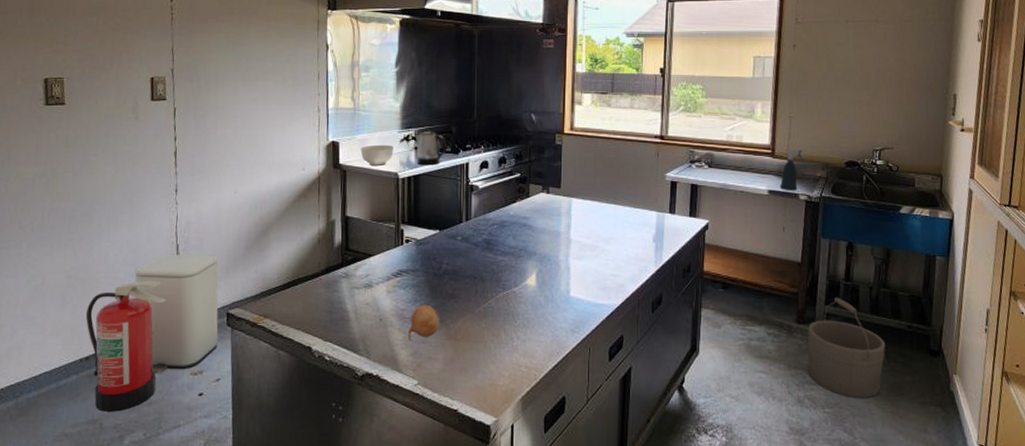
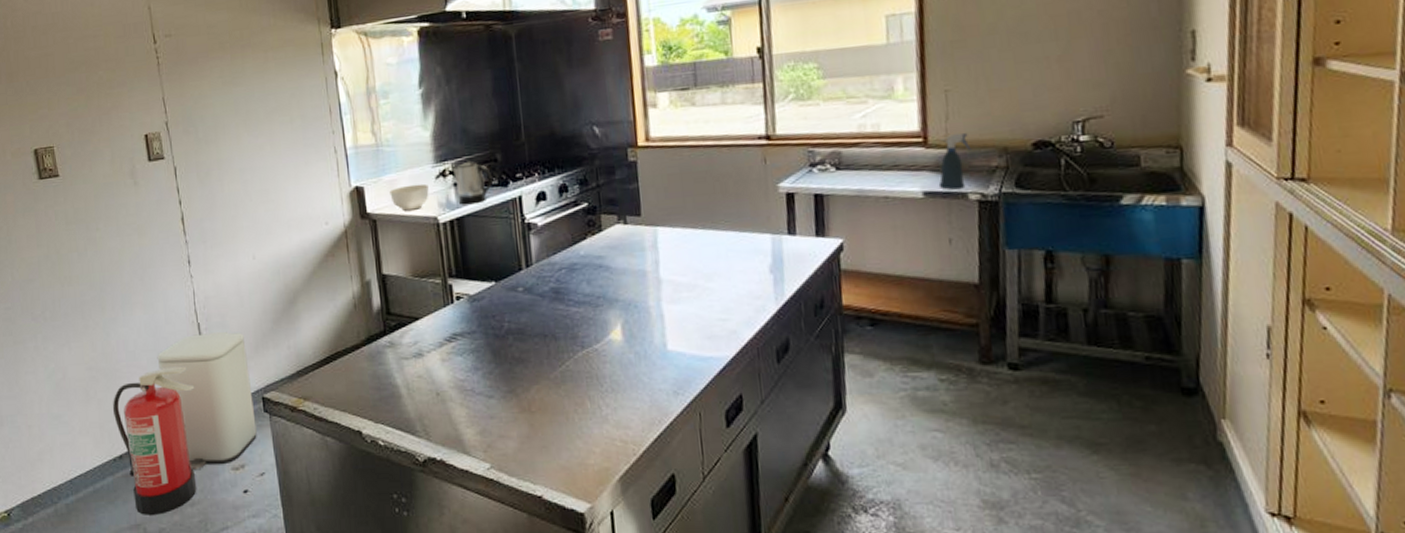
onion: present [408,305,440,341] -> none [472,372,509,417]
bucket: present [807,297,886,398] -> none [996,325,1115,458]

